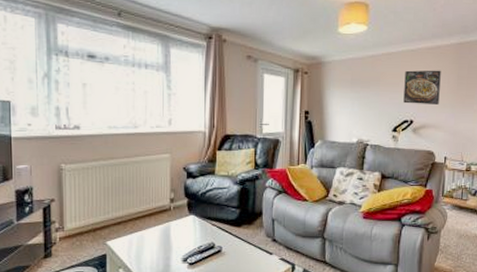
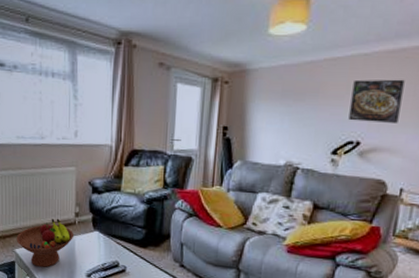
fruit bowl: none [108,206,170,258] -> present [16,218,75,268]

